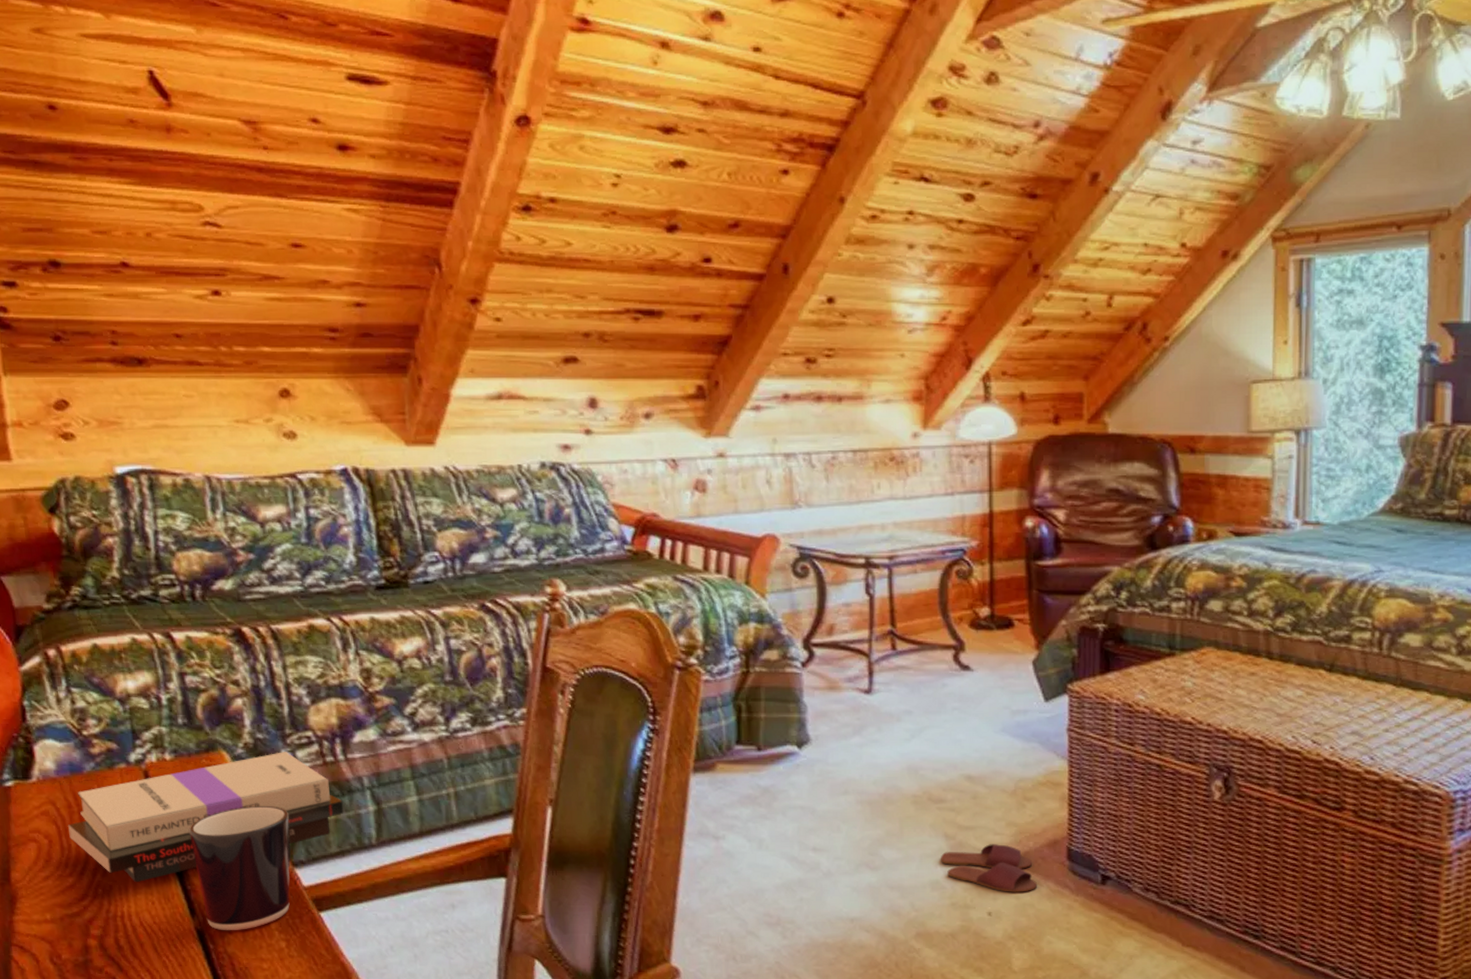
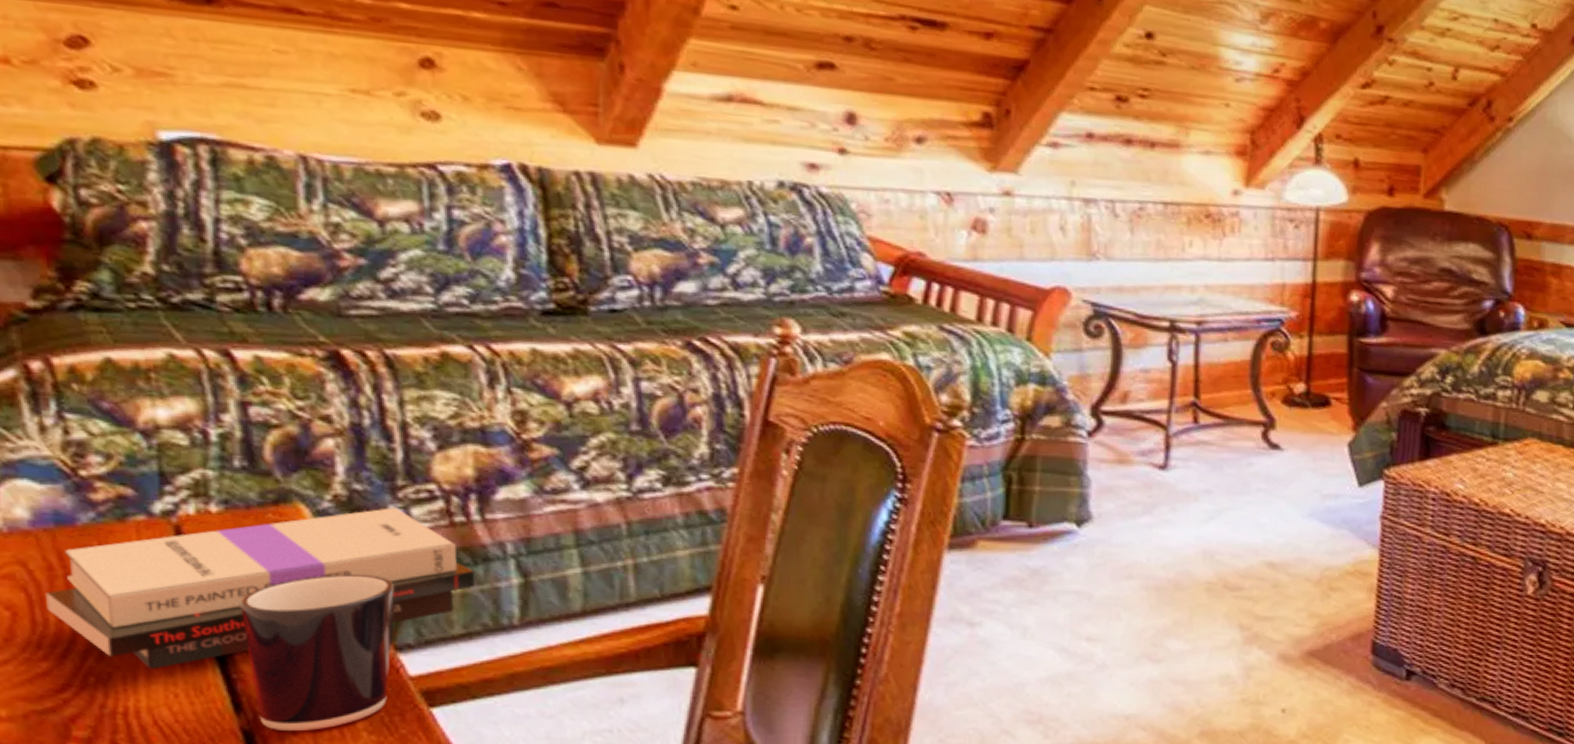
slippers: present [941,844,1038,892] -> none [1233,636,1338,688]

